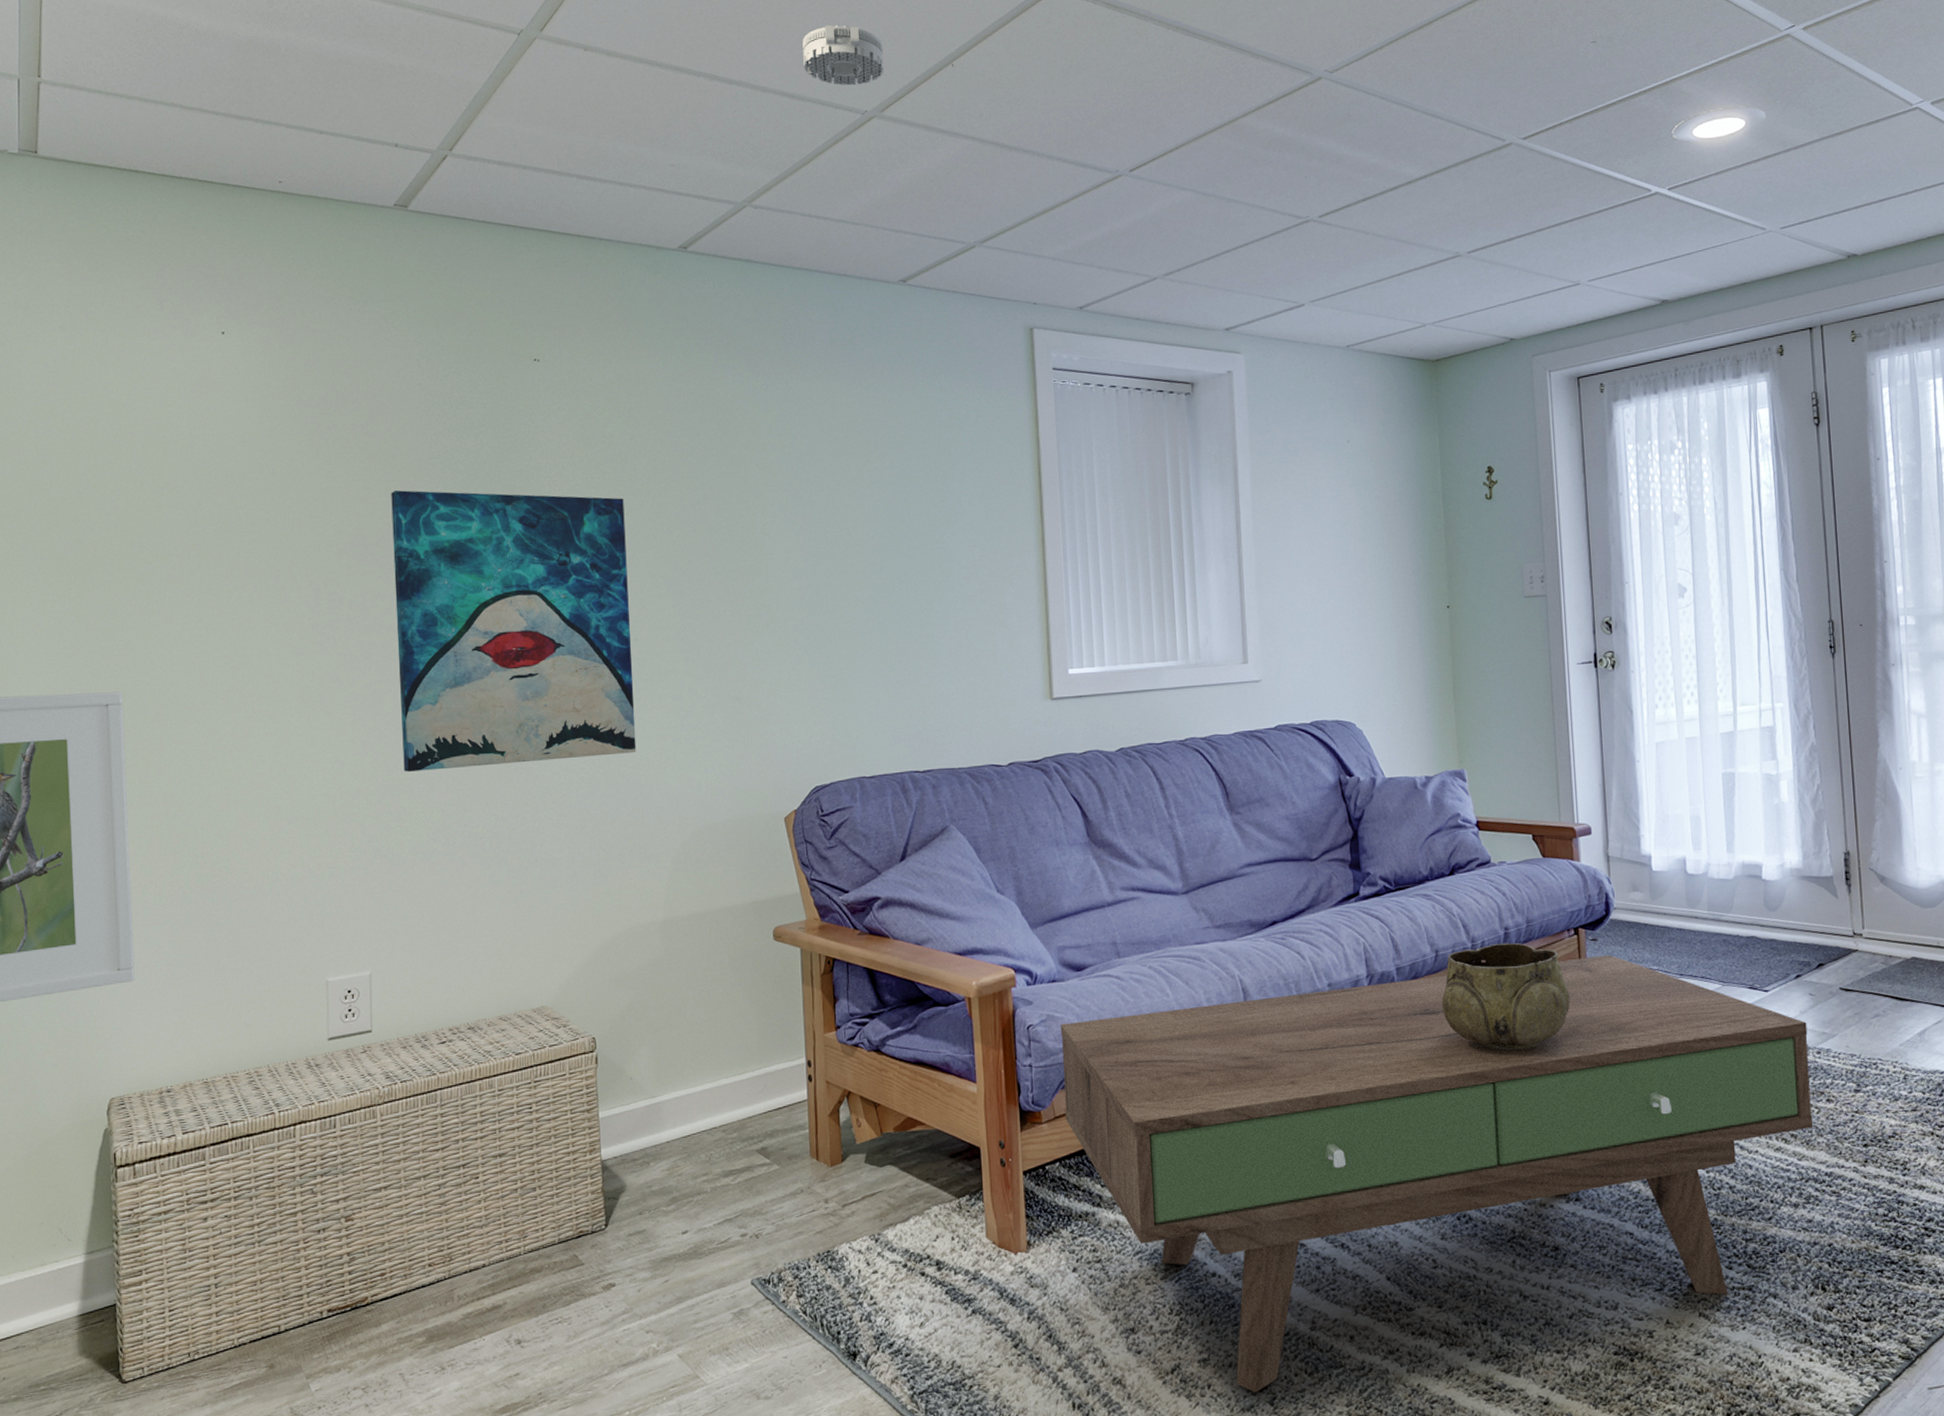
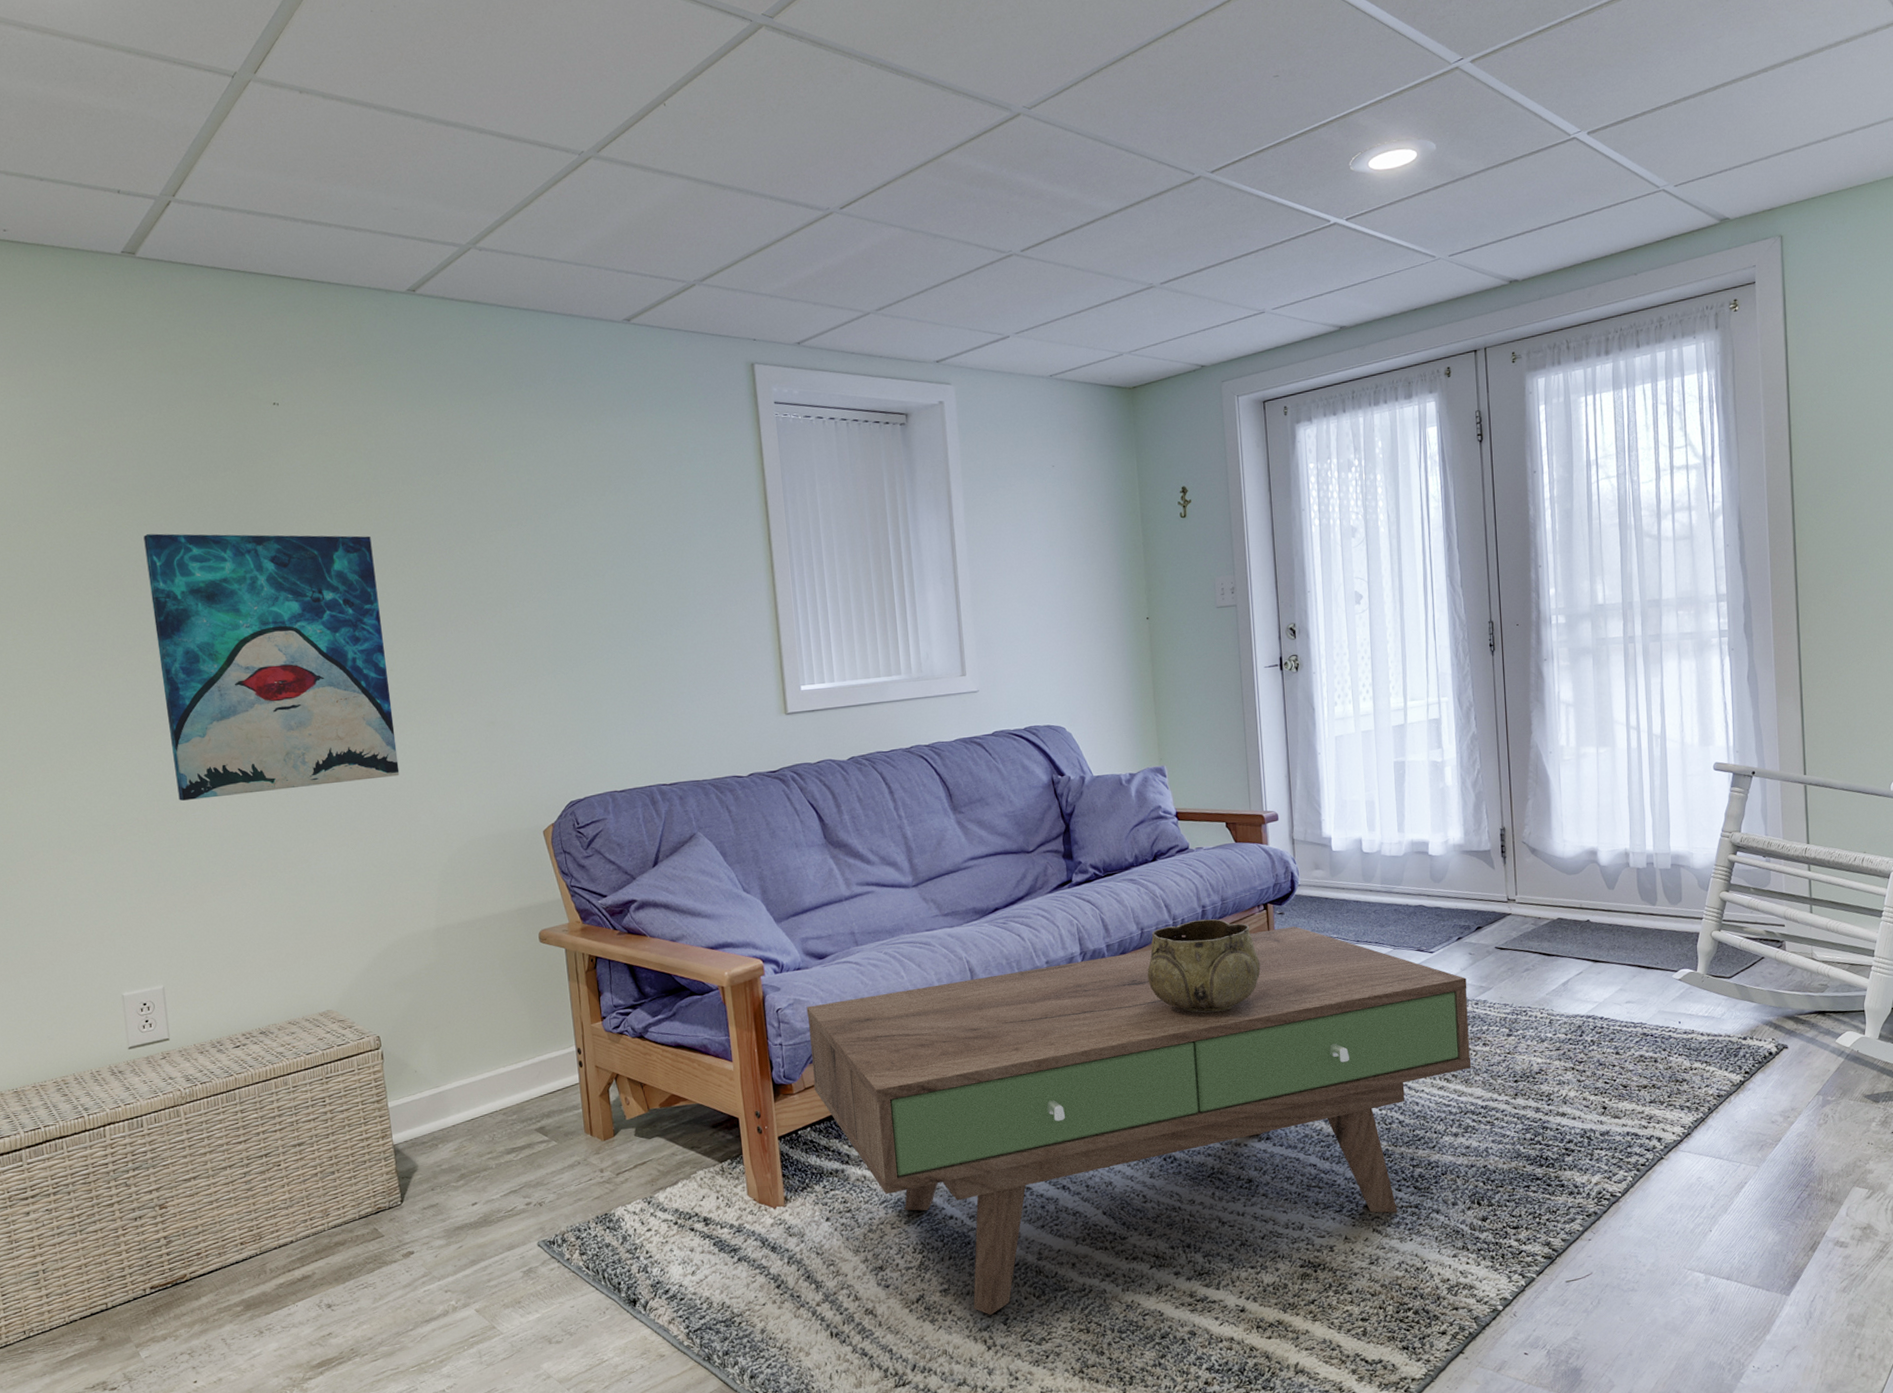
smoke detector: present [802,24,884,86] -> none [516,64,598,127]

